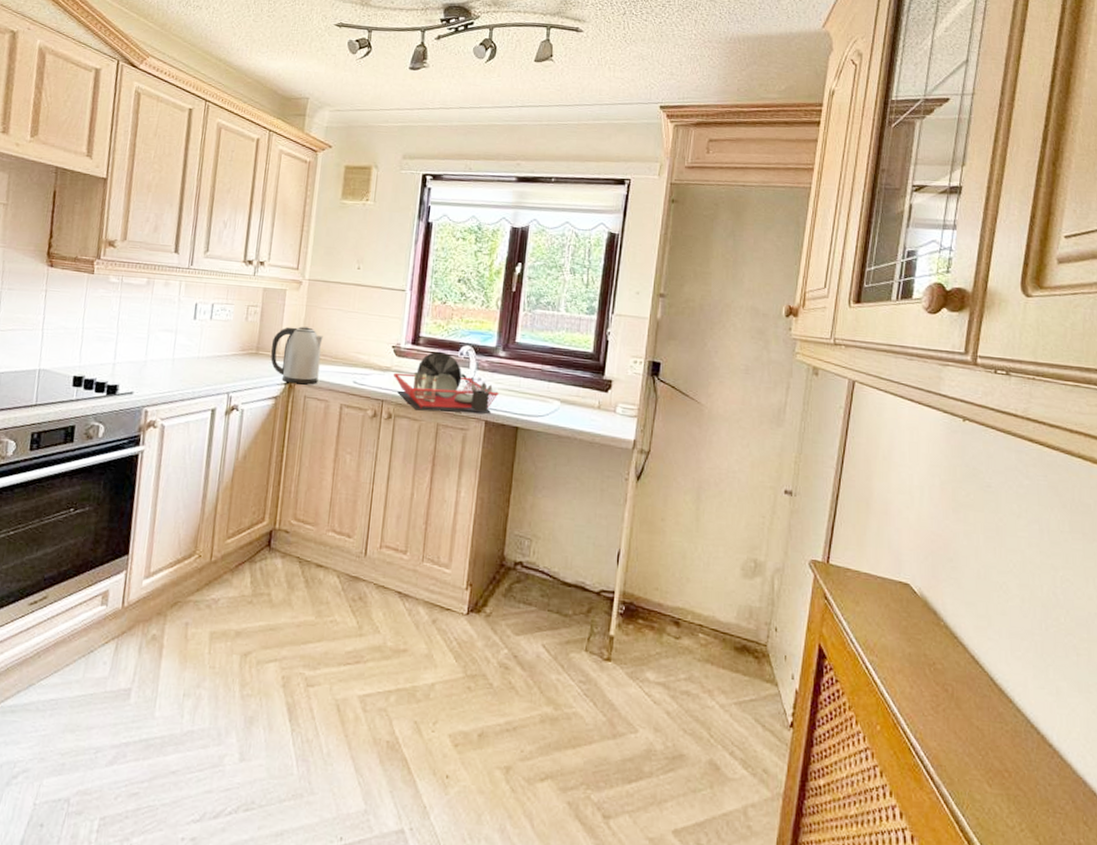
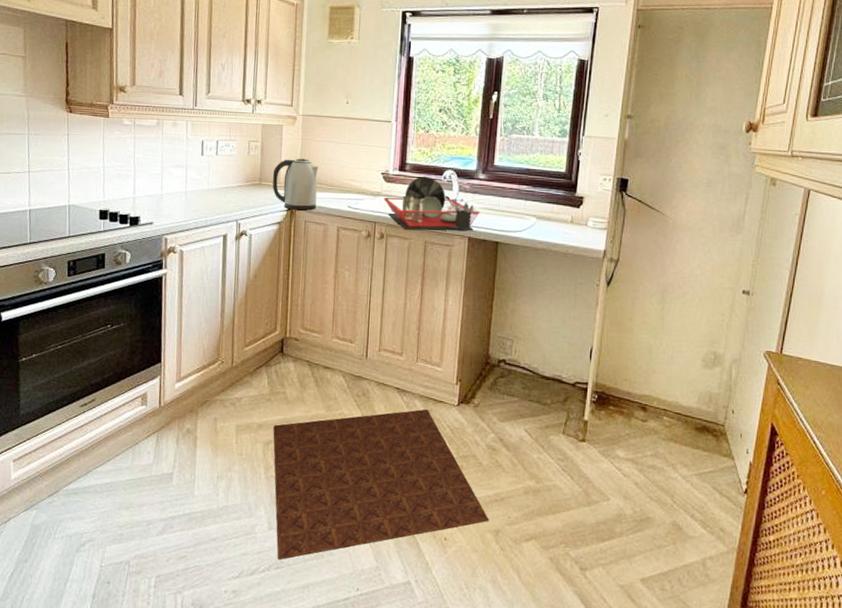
doormat: none [248,618,499,799] -> present [273,409,489,559]

